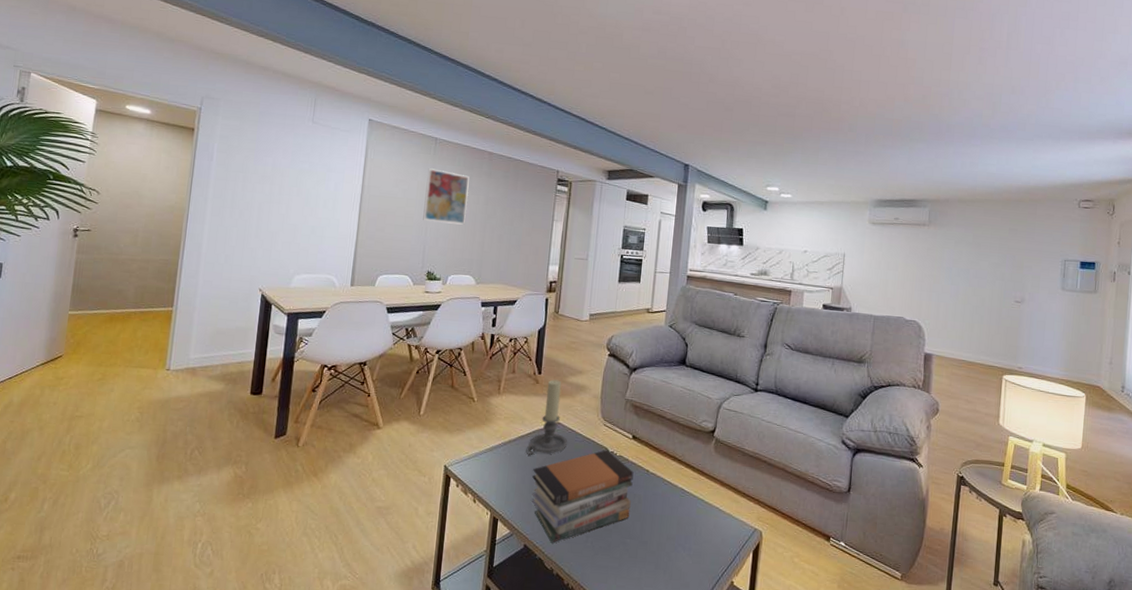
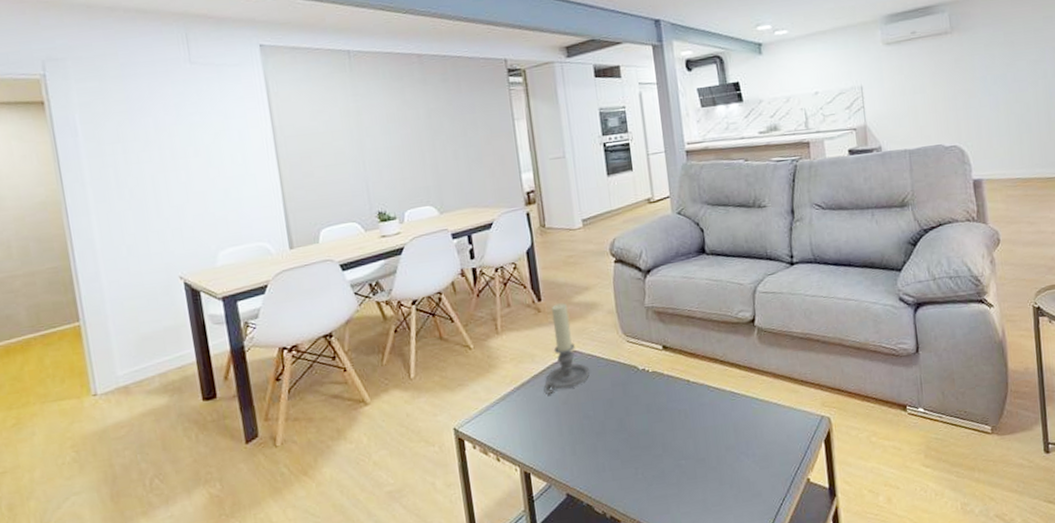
wall art: present [423,168,470,225] -> none [348,88,409,153]
book stack: present [531,450,634,543] -> none [557,368,679,485]

